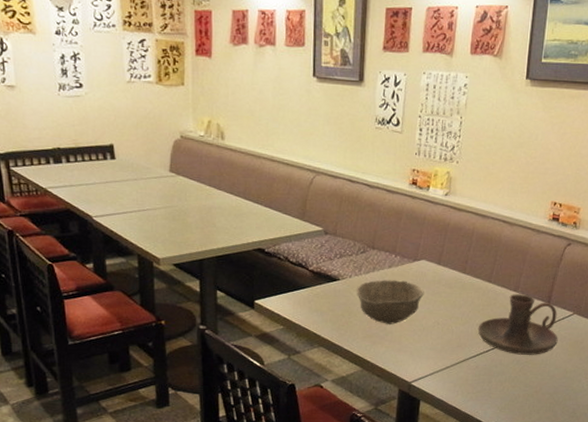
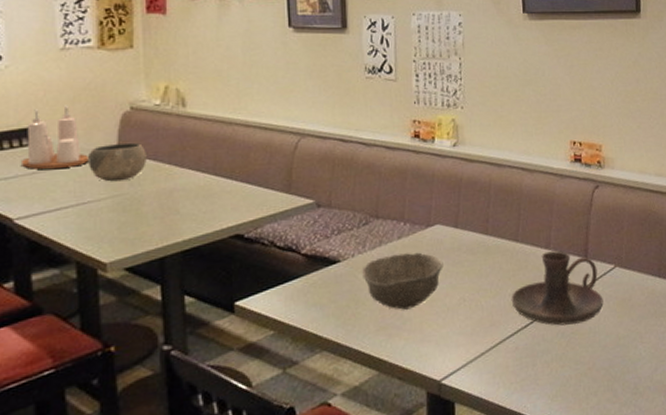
condiment set: none [98,129,148,181] -> present [22,105,89,169]
bowl: none [147,165,192,196] -> present [87,142,147,182]

